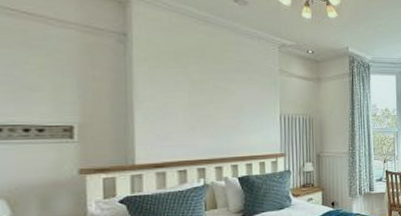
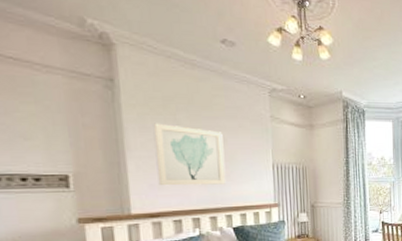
wall art: none [164,75,234,137] -> present [154,123,226,186]

